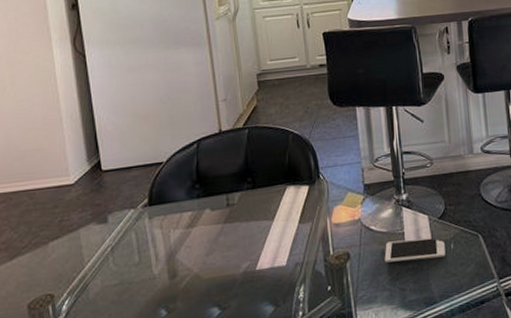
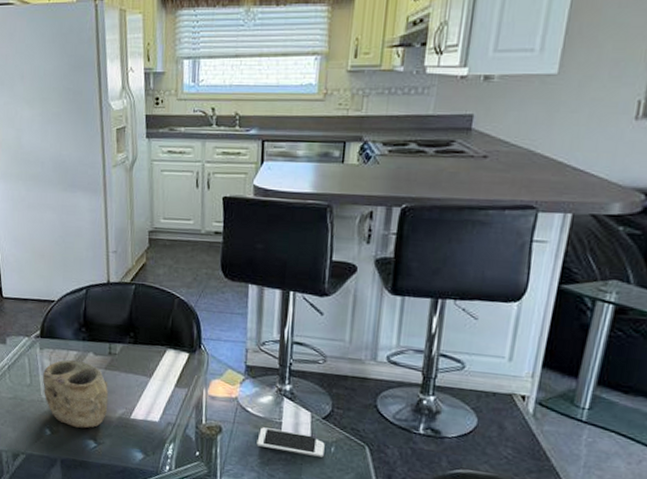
bowl: none [154,220,231,298] -> present [43,359,109,428]

